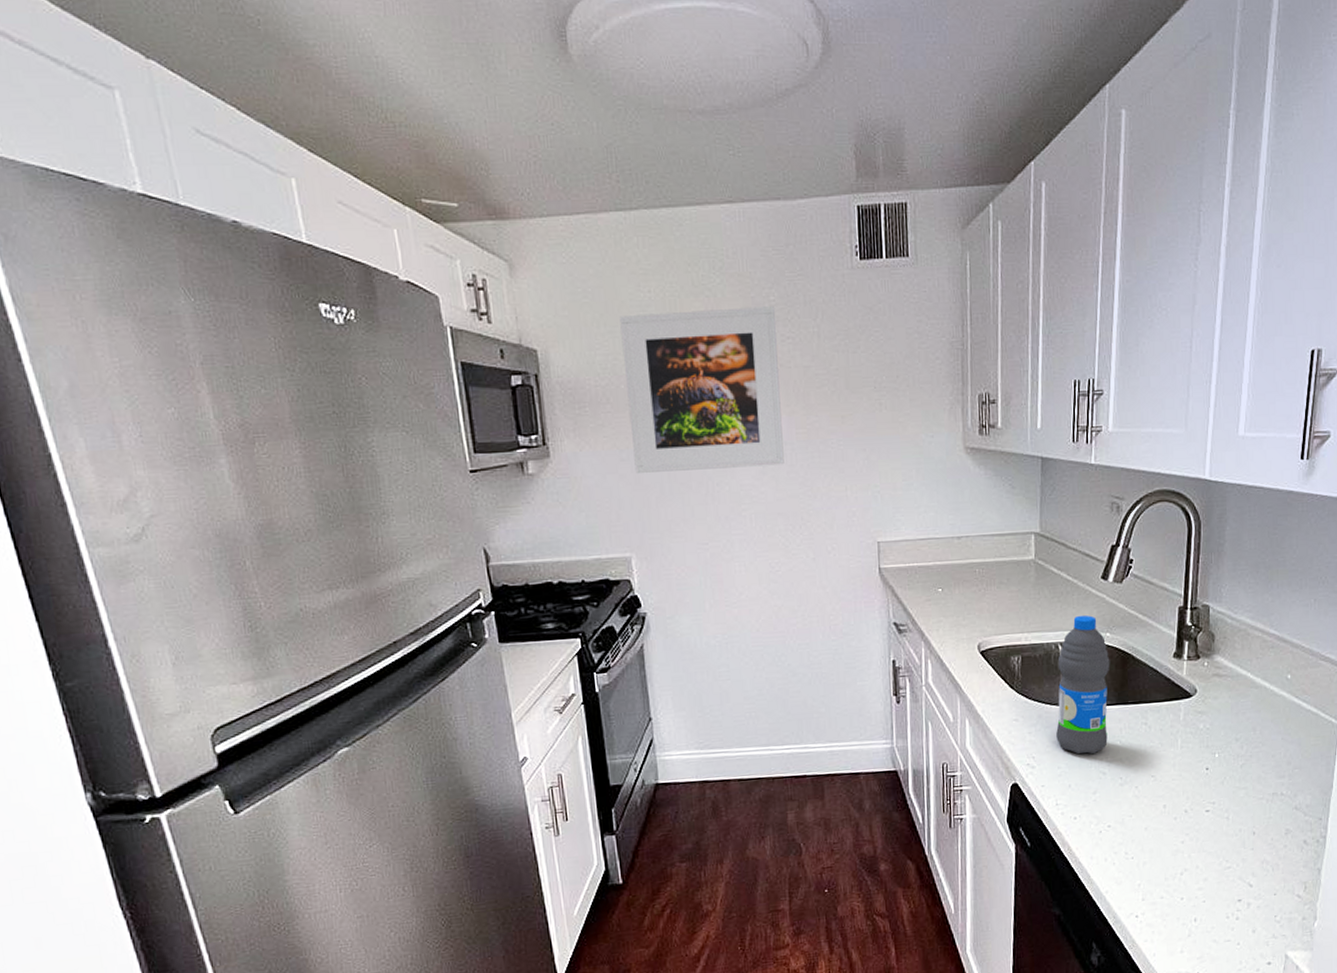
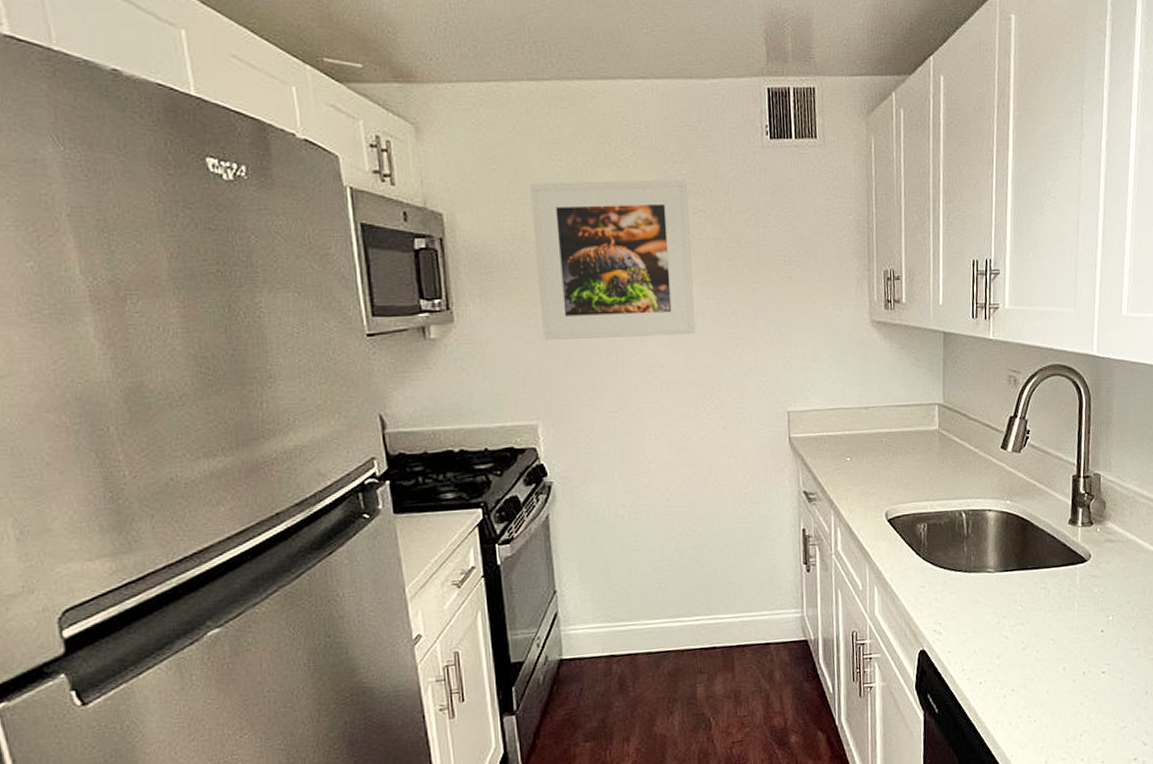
water bottle: present [1056,615,1110,754] -> none [961,483,1011,619]

